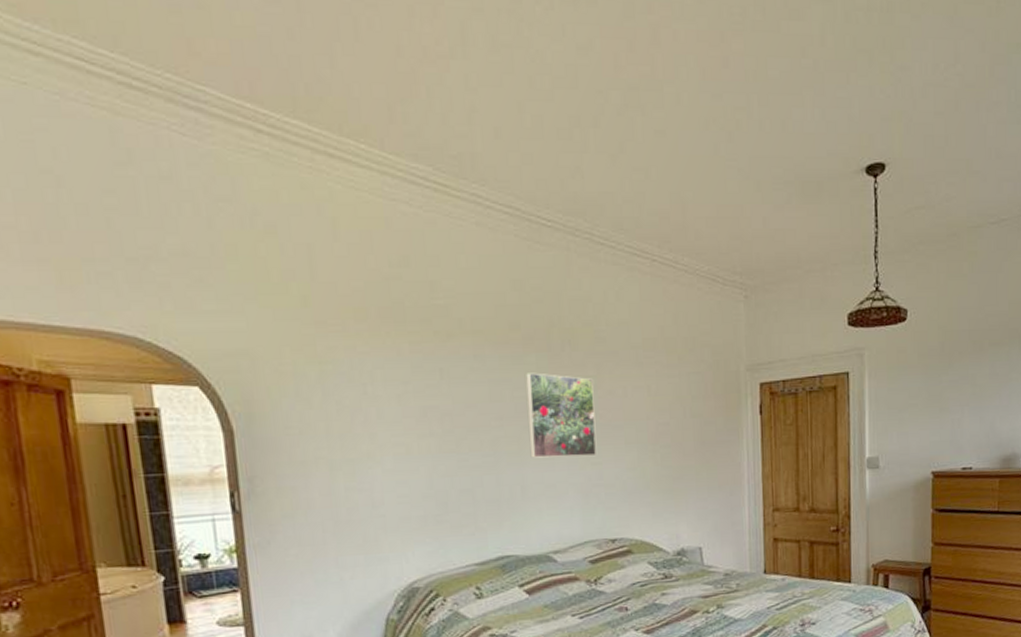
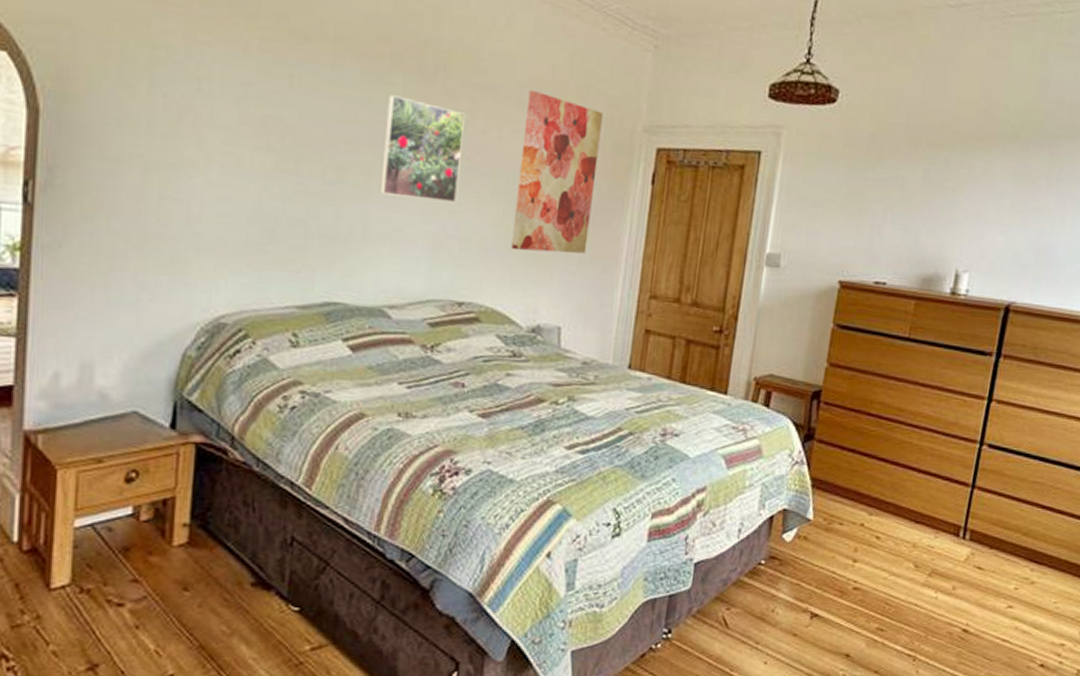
wall art: none [644,349,714,488] -> present [511,89,603,254]

